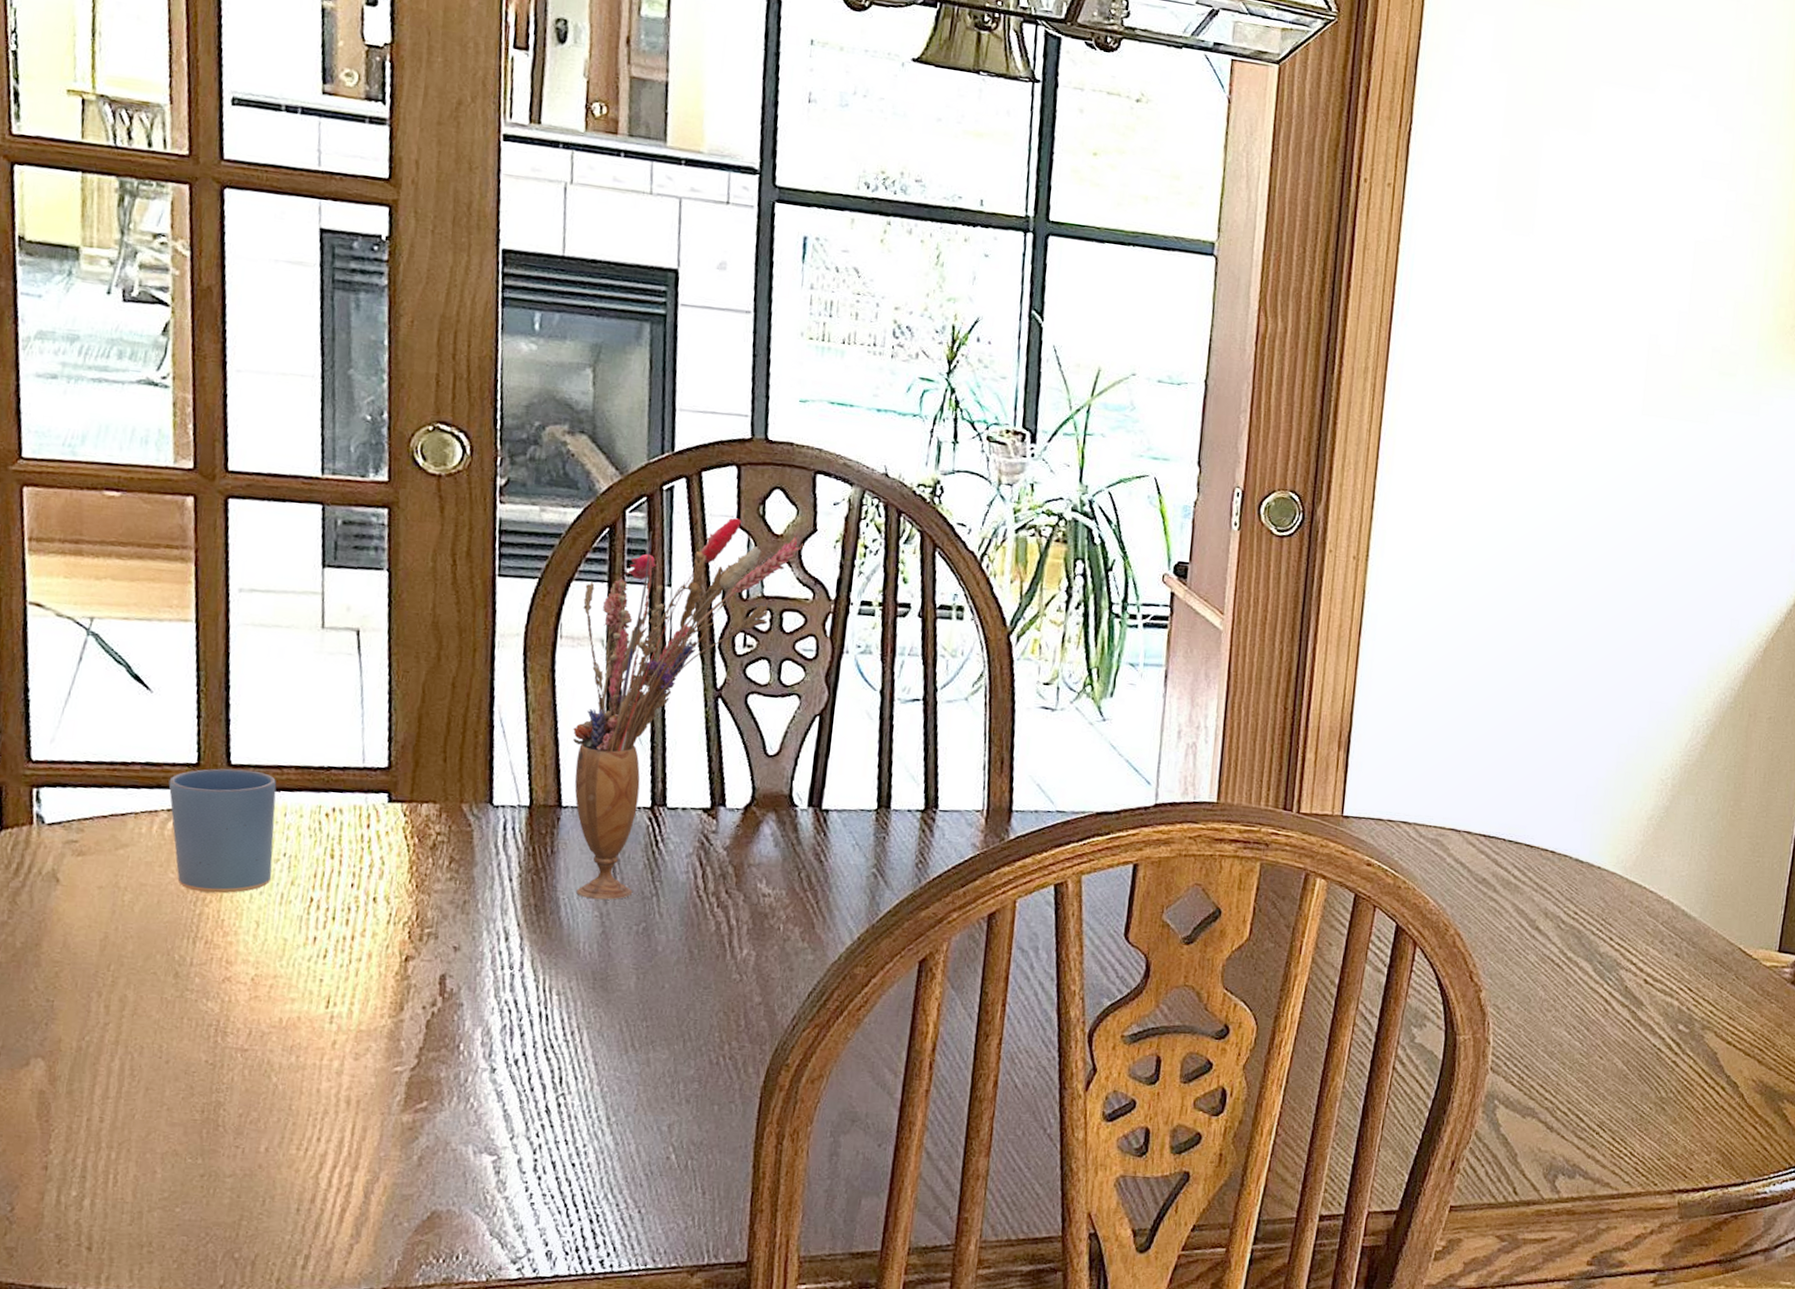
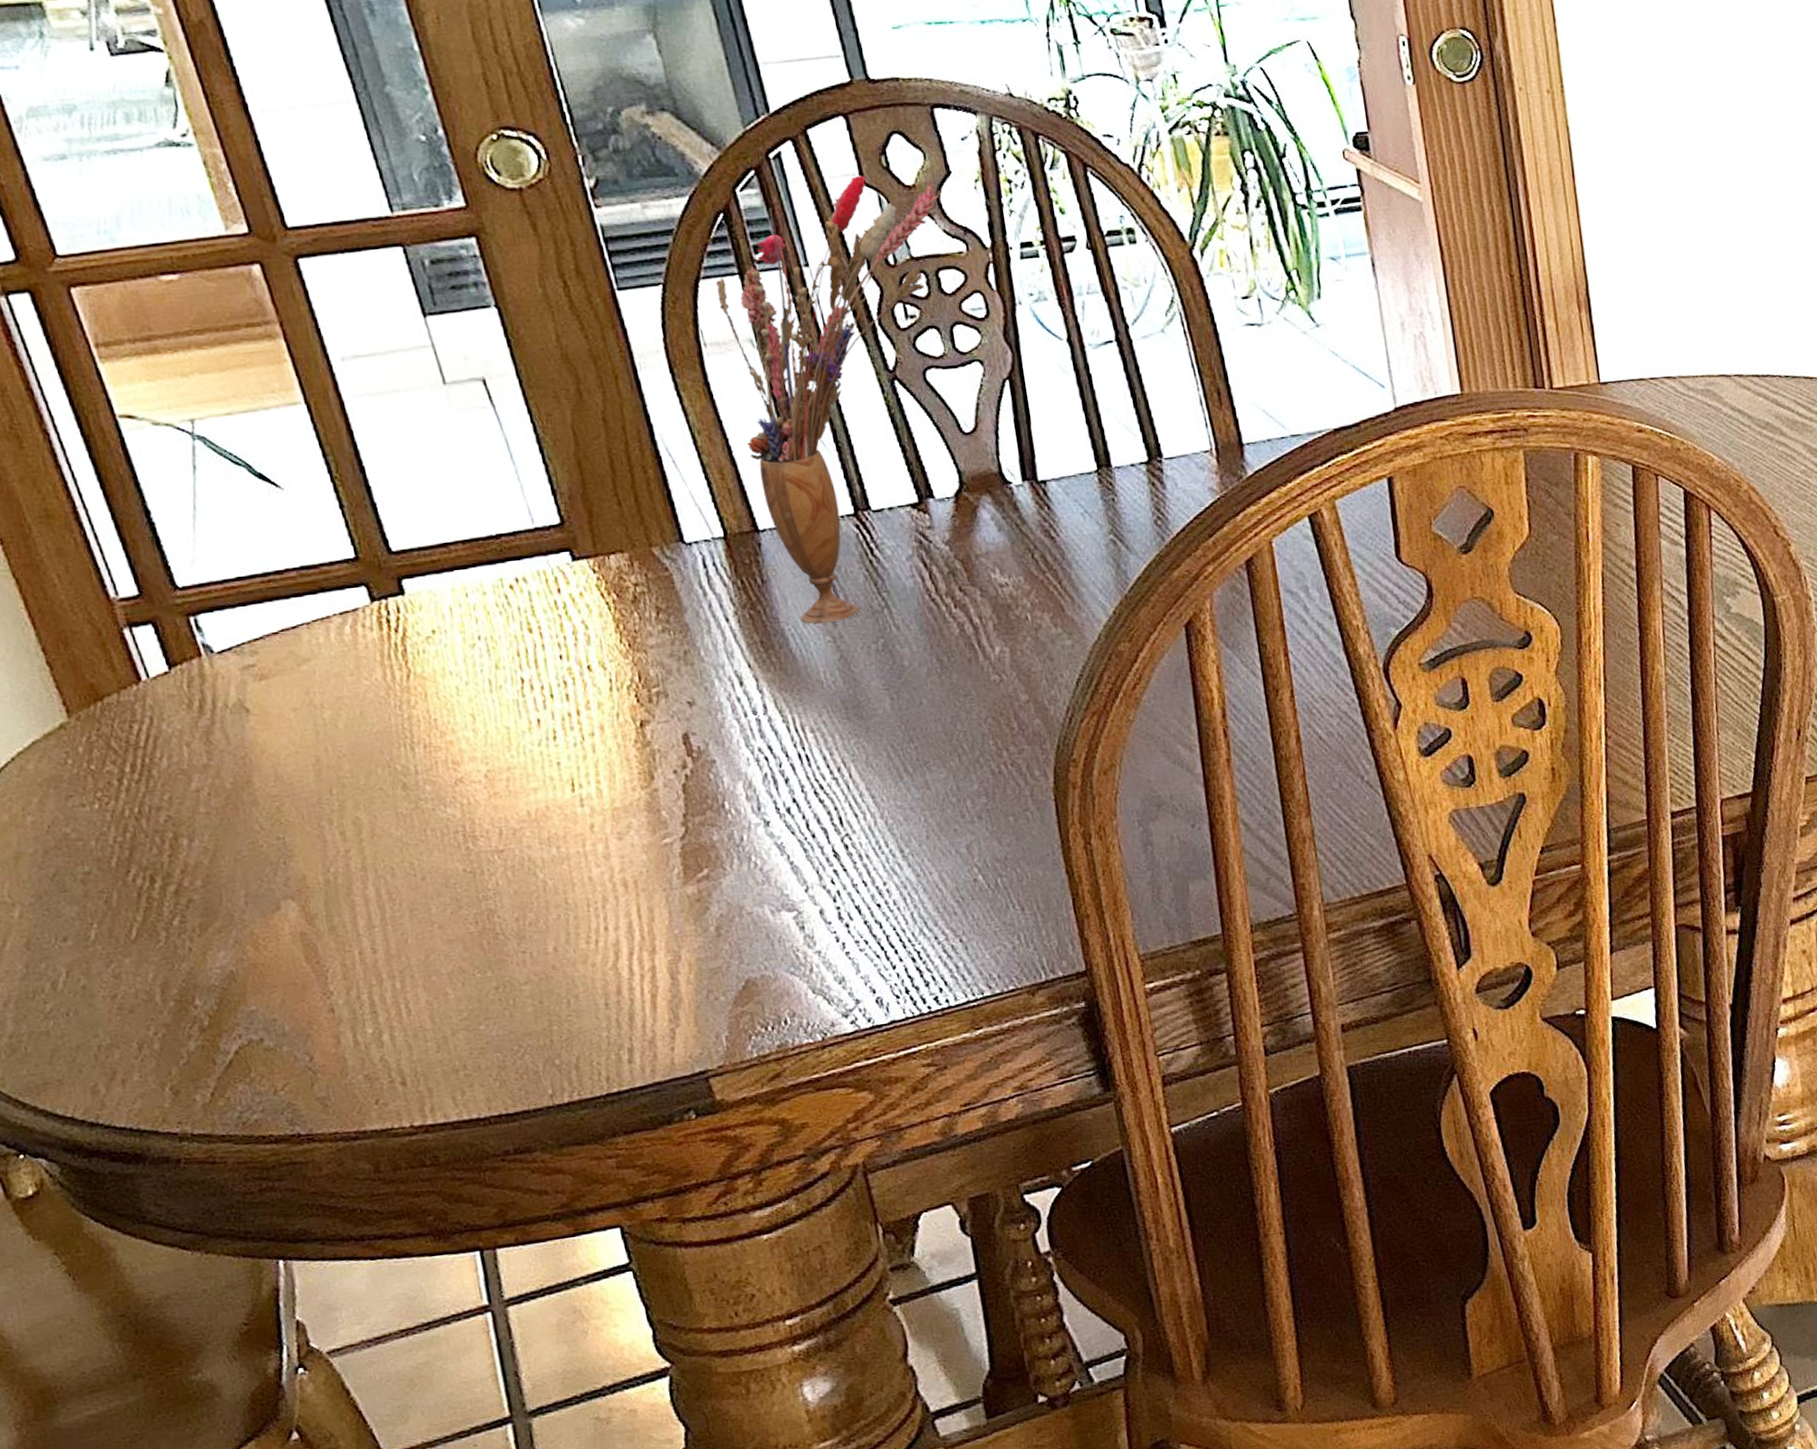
mug: present [168,768,277,894] -> none [331,553,474,695]

